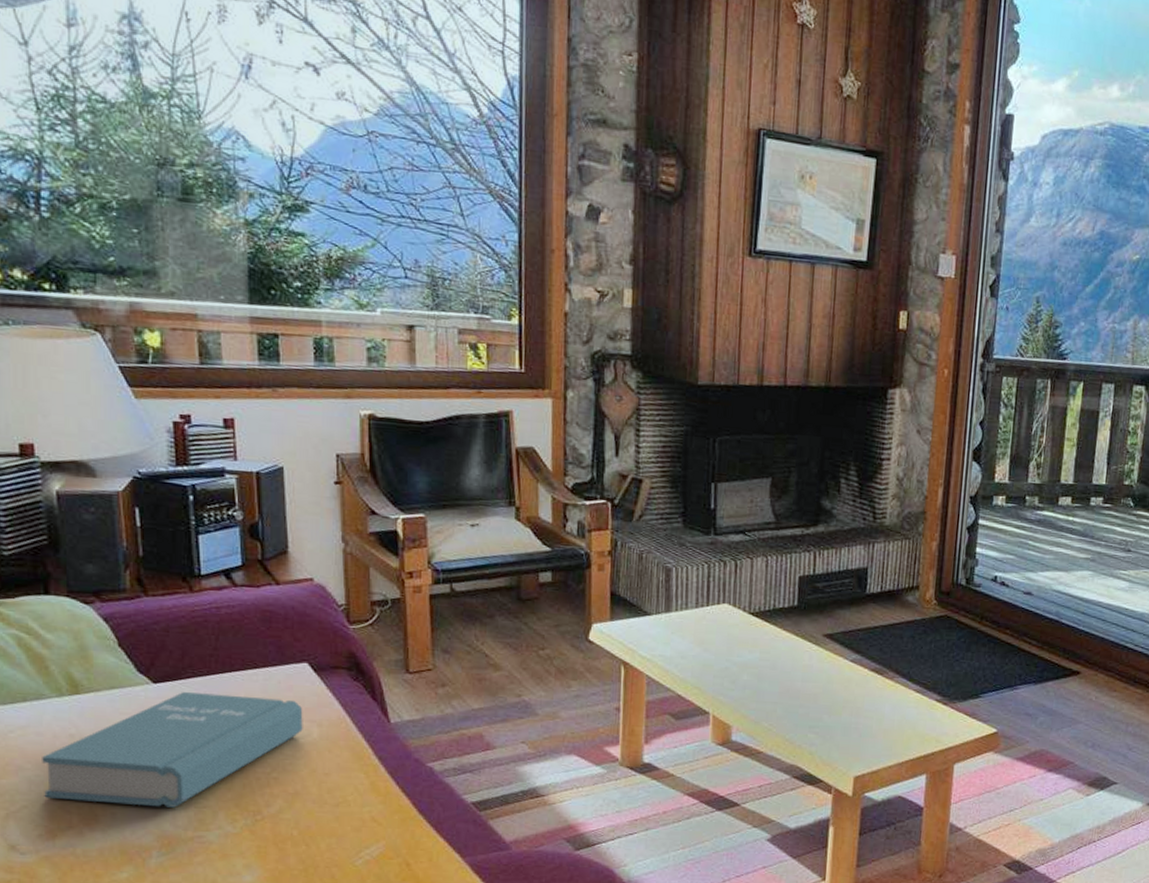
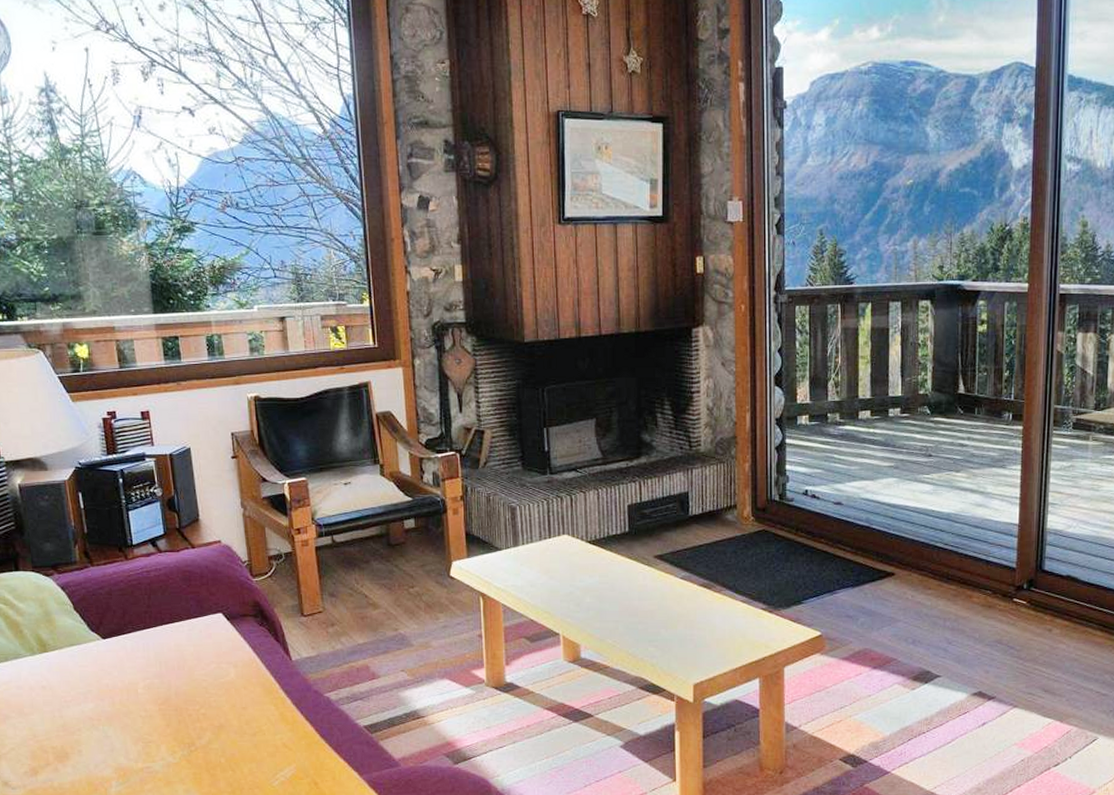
book: present [42,692,303,808] -> none [23,645,222,744]

